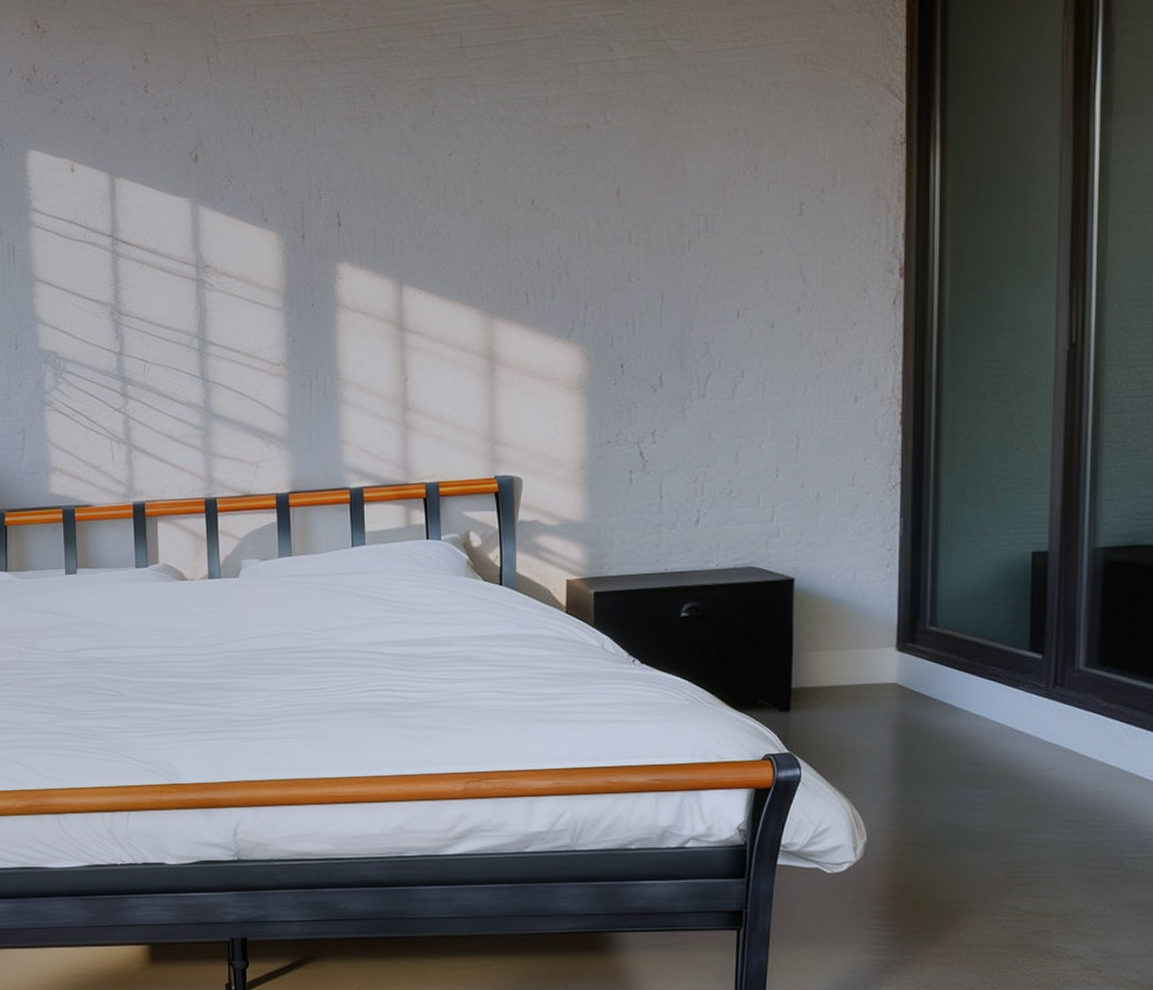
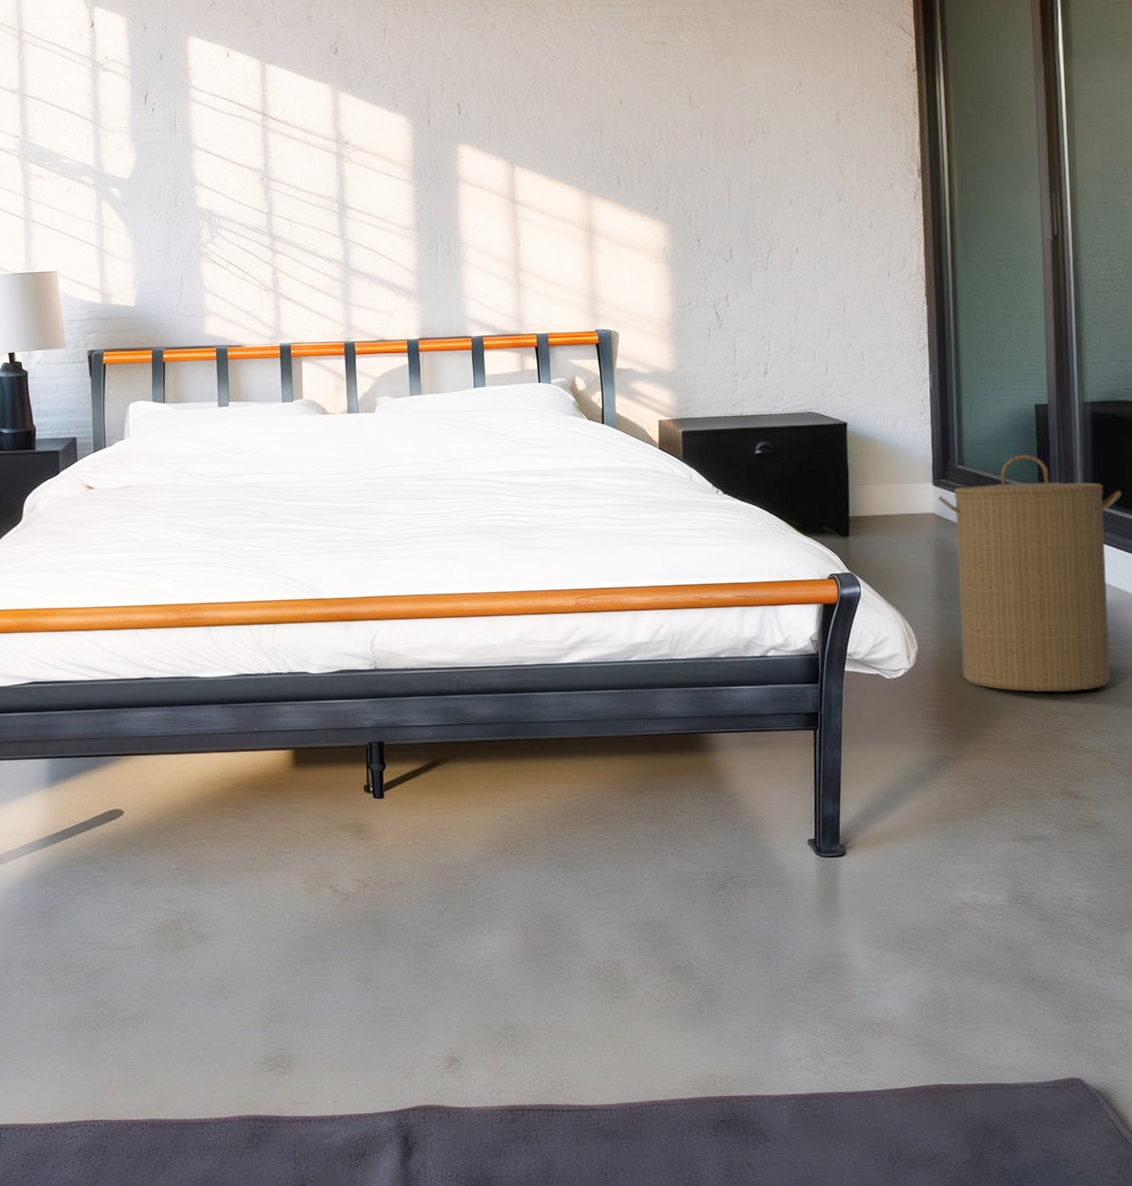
laundry hamper: none [901,612,1136,890] -> present [937,454,1122,692]

